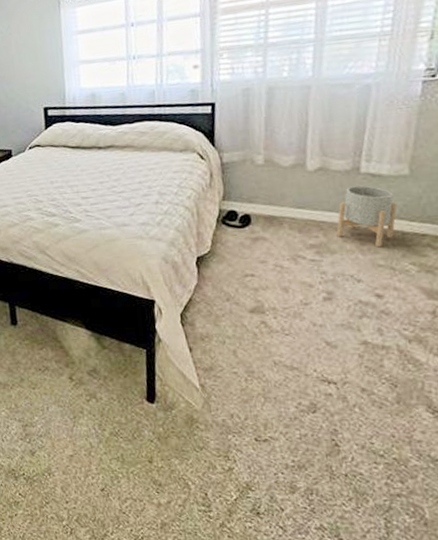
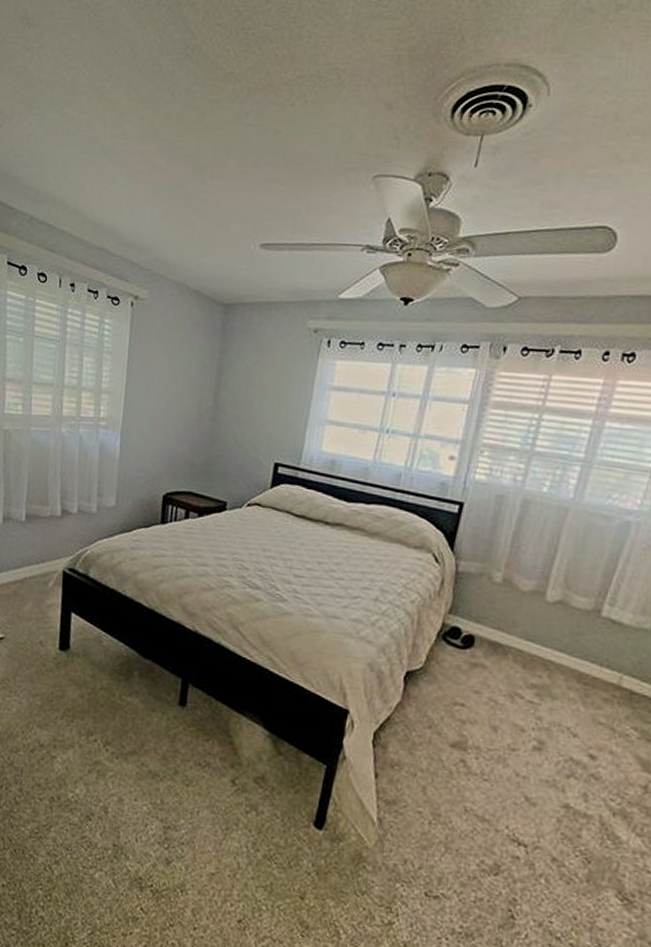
planter: present [336,185,398,248] -> none [562,628,632,703]

